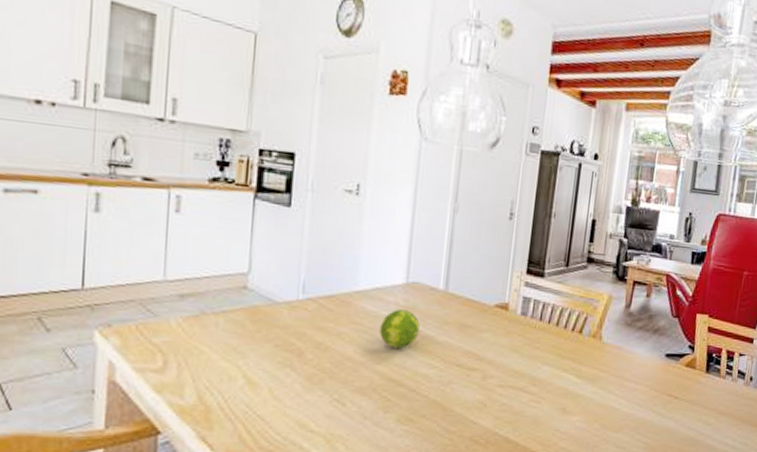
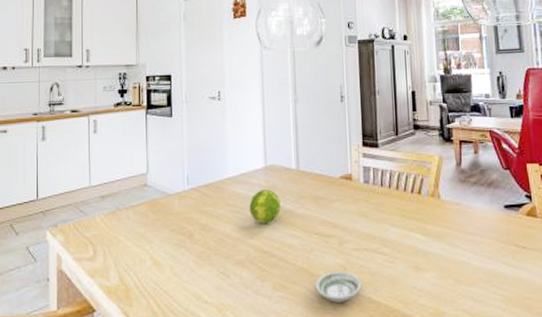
saucer: none [447,408,501,441] -> present [315,272,362,302]

